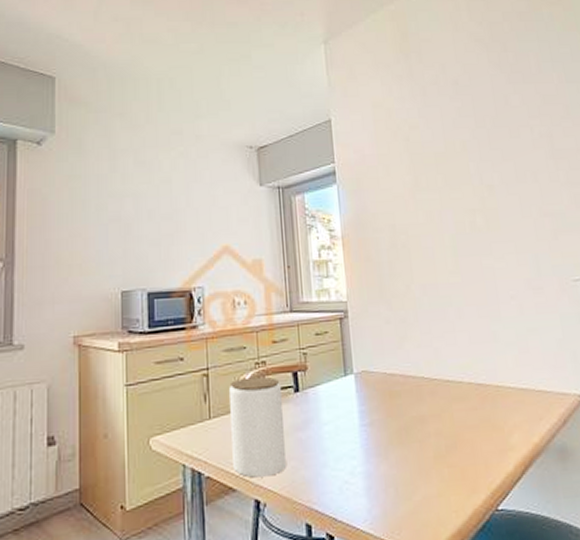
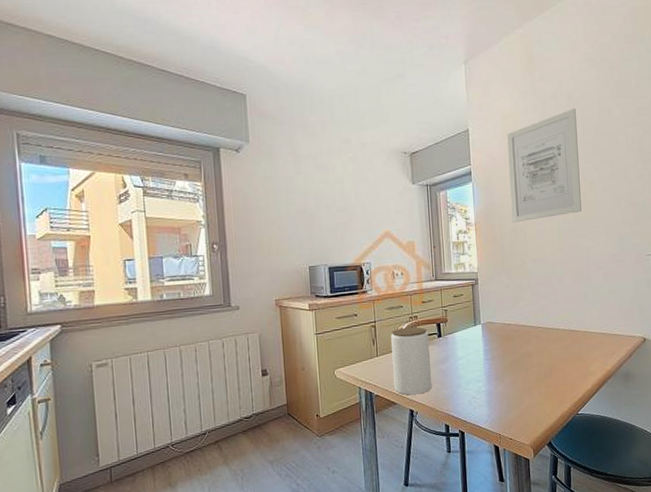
wall art: none [379,96,481,236] -> present [507,108,582,223]

